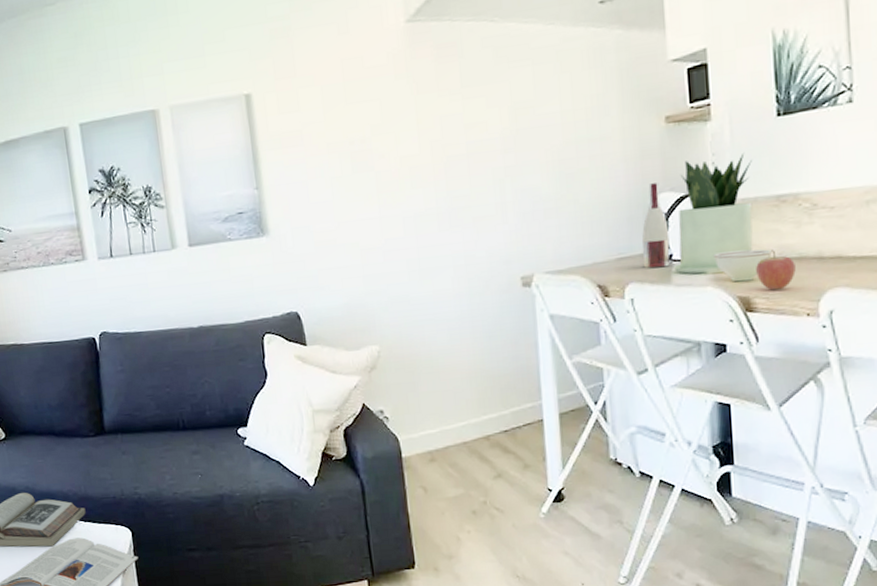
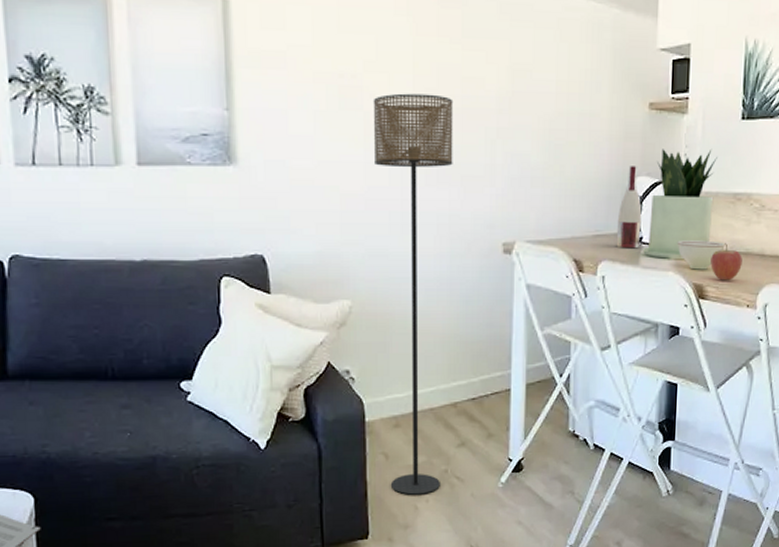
floor lamp: none [382,145,480,527] -> present [373,93,454,496]

